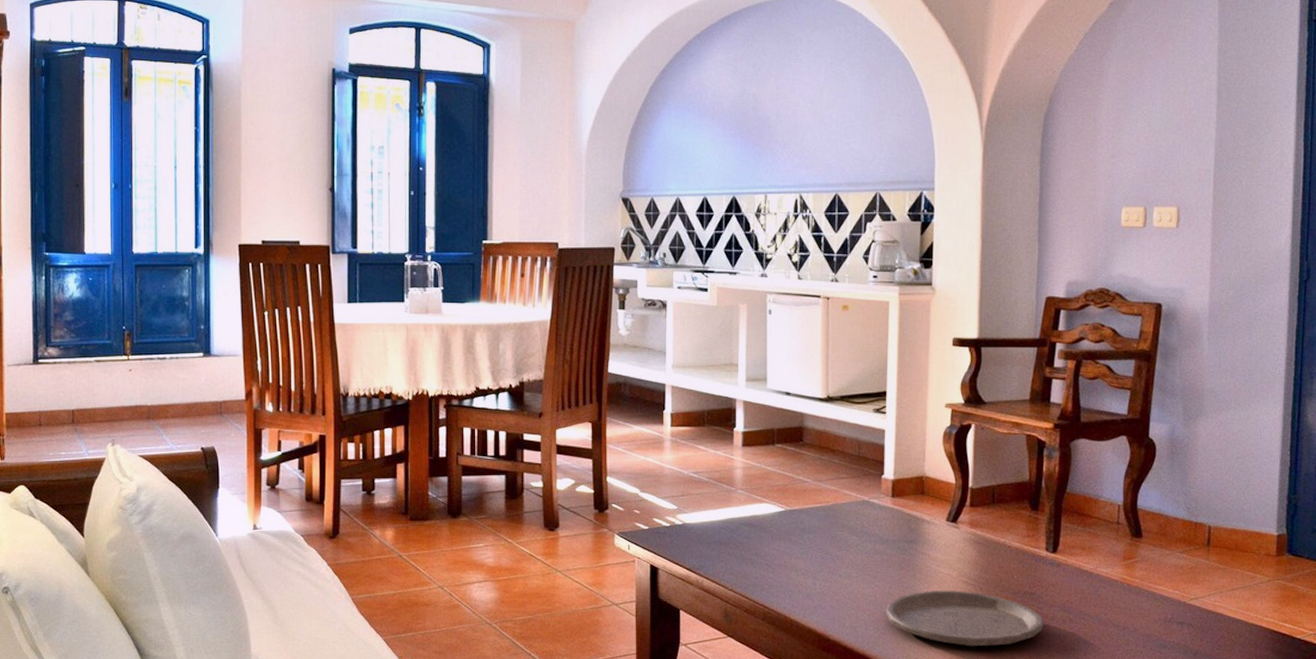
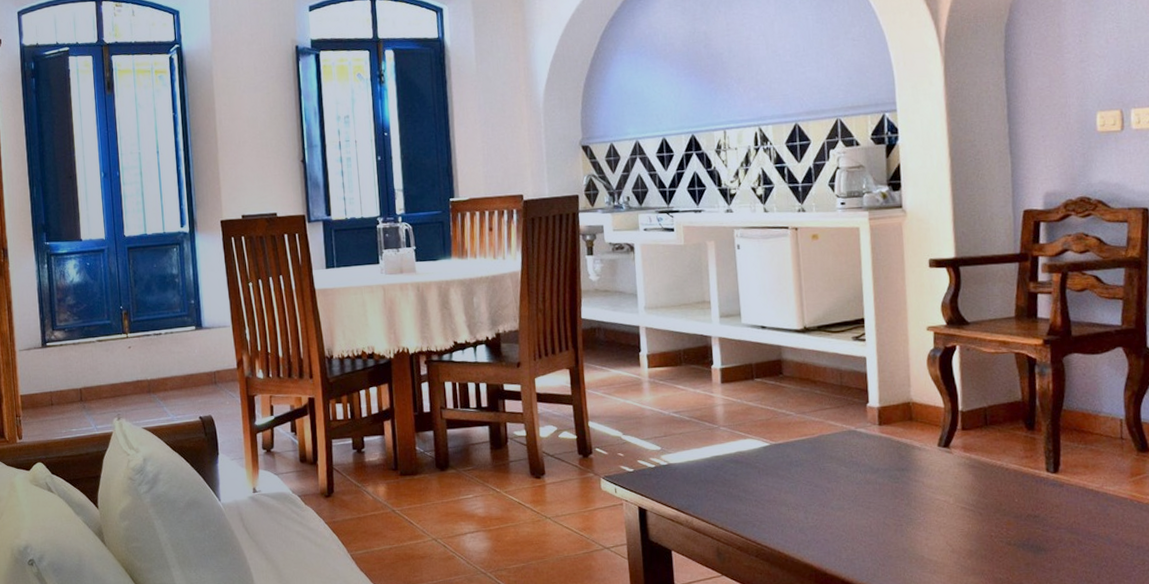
plate: present [885,590,1044,647] -> none [882,517,1051,575]

